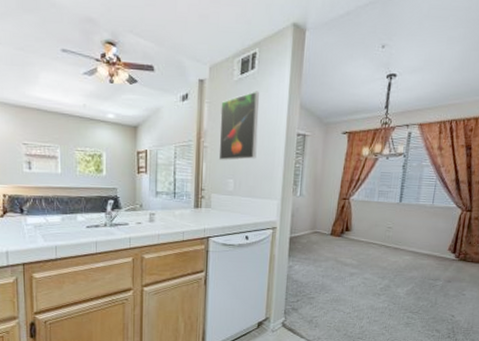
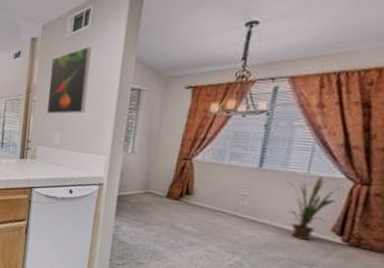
house plant: none [418,207,453,260] -> present [286,176,340,241]

